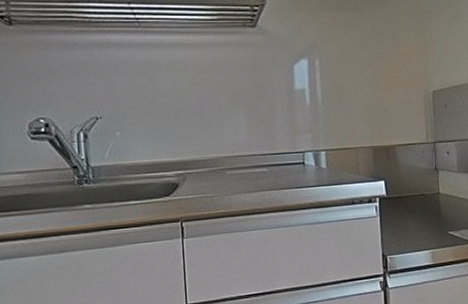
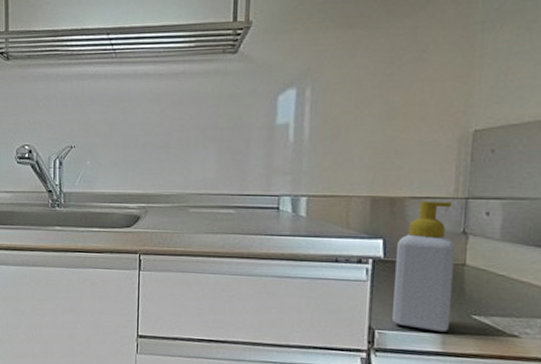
soap bottle: none [394,146,435,249] -> present [392,201,455,332]

